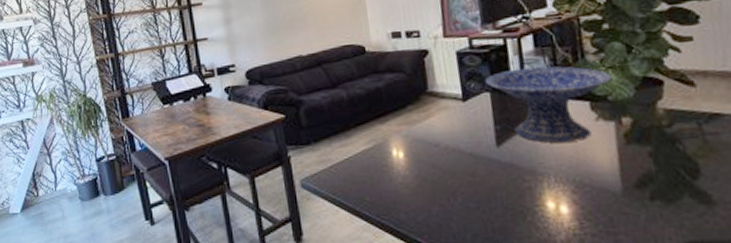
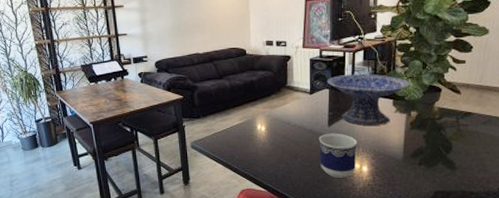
cup: none [484,156,550,225] -> present [318,133,357,178]

